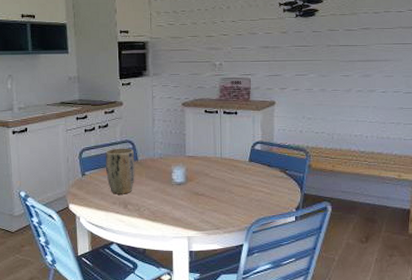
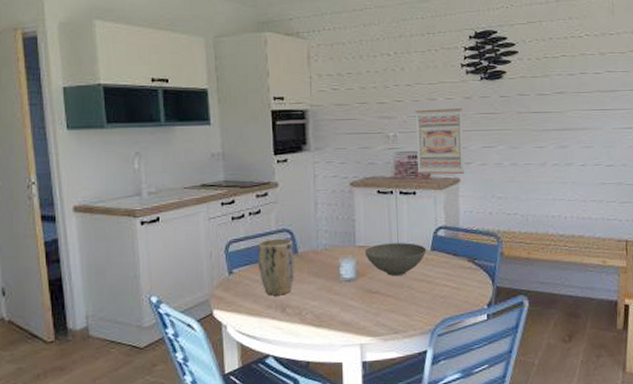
bowl: none [193,154,245,181] -> present [364,243,427,276]
wall art: none [238,42,280,98] -> present [415,108,465,175]

